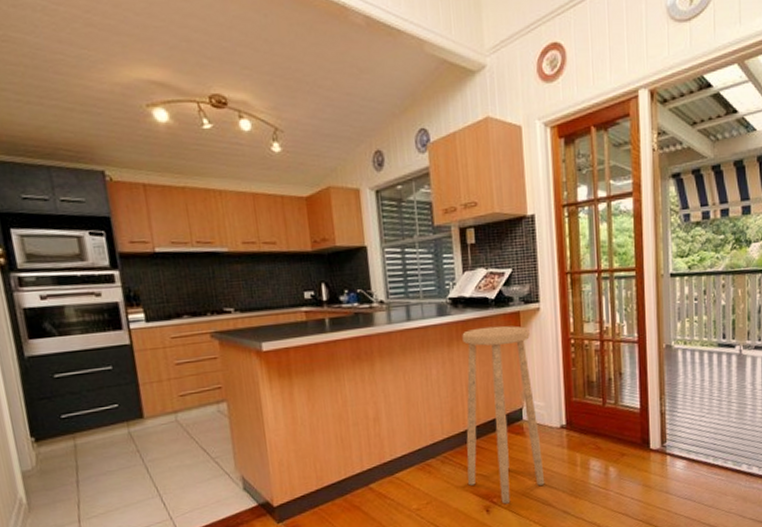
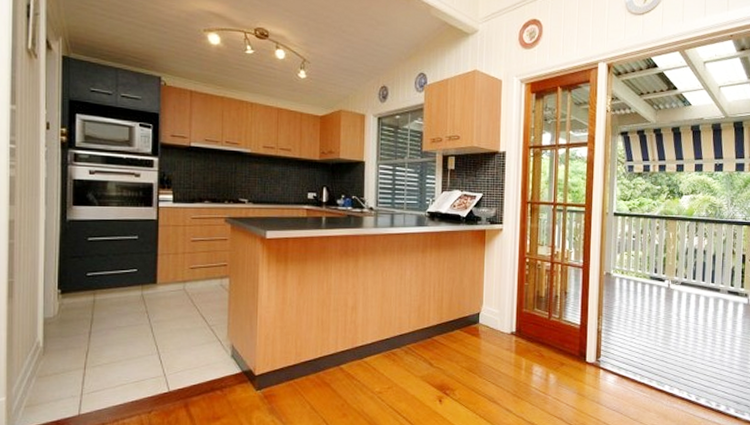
stool: present [462,325,545,504] -> none [425,239,493,397]

